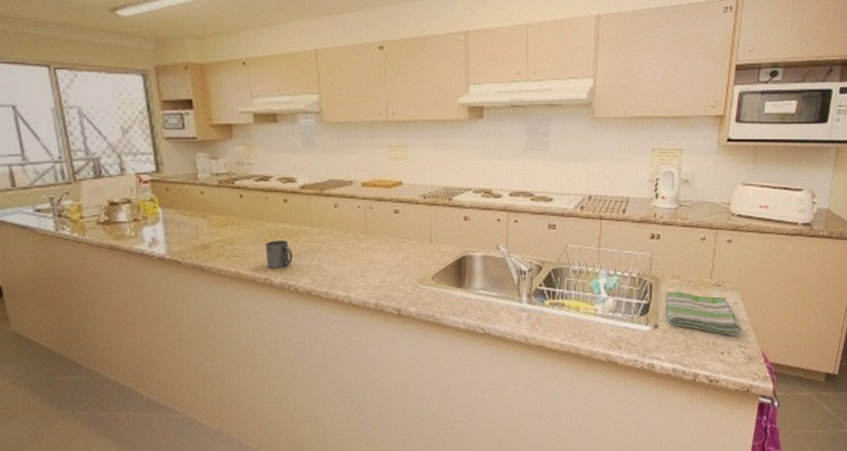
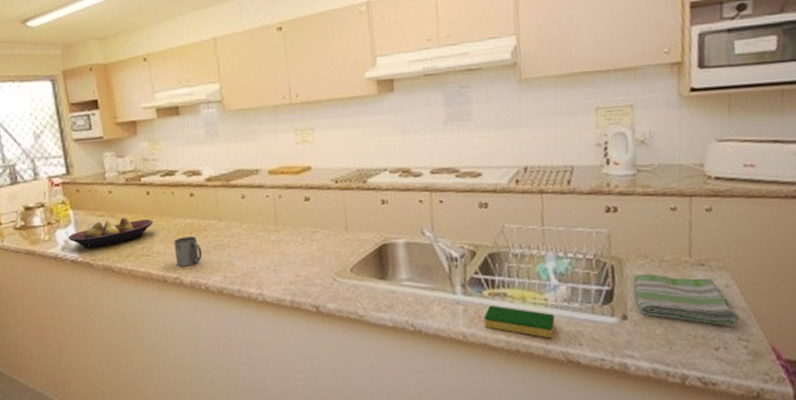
fruit bowl: none [155,218,246,247] -> present [68,217,154,249]
dish sponge: none [543,314,602,343] -> present [483,306,556,339]

